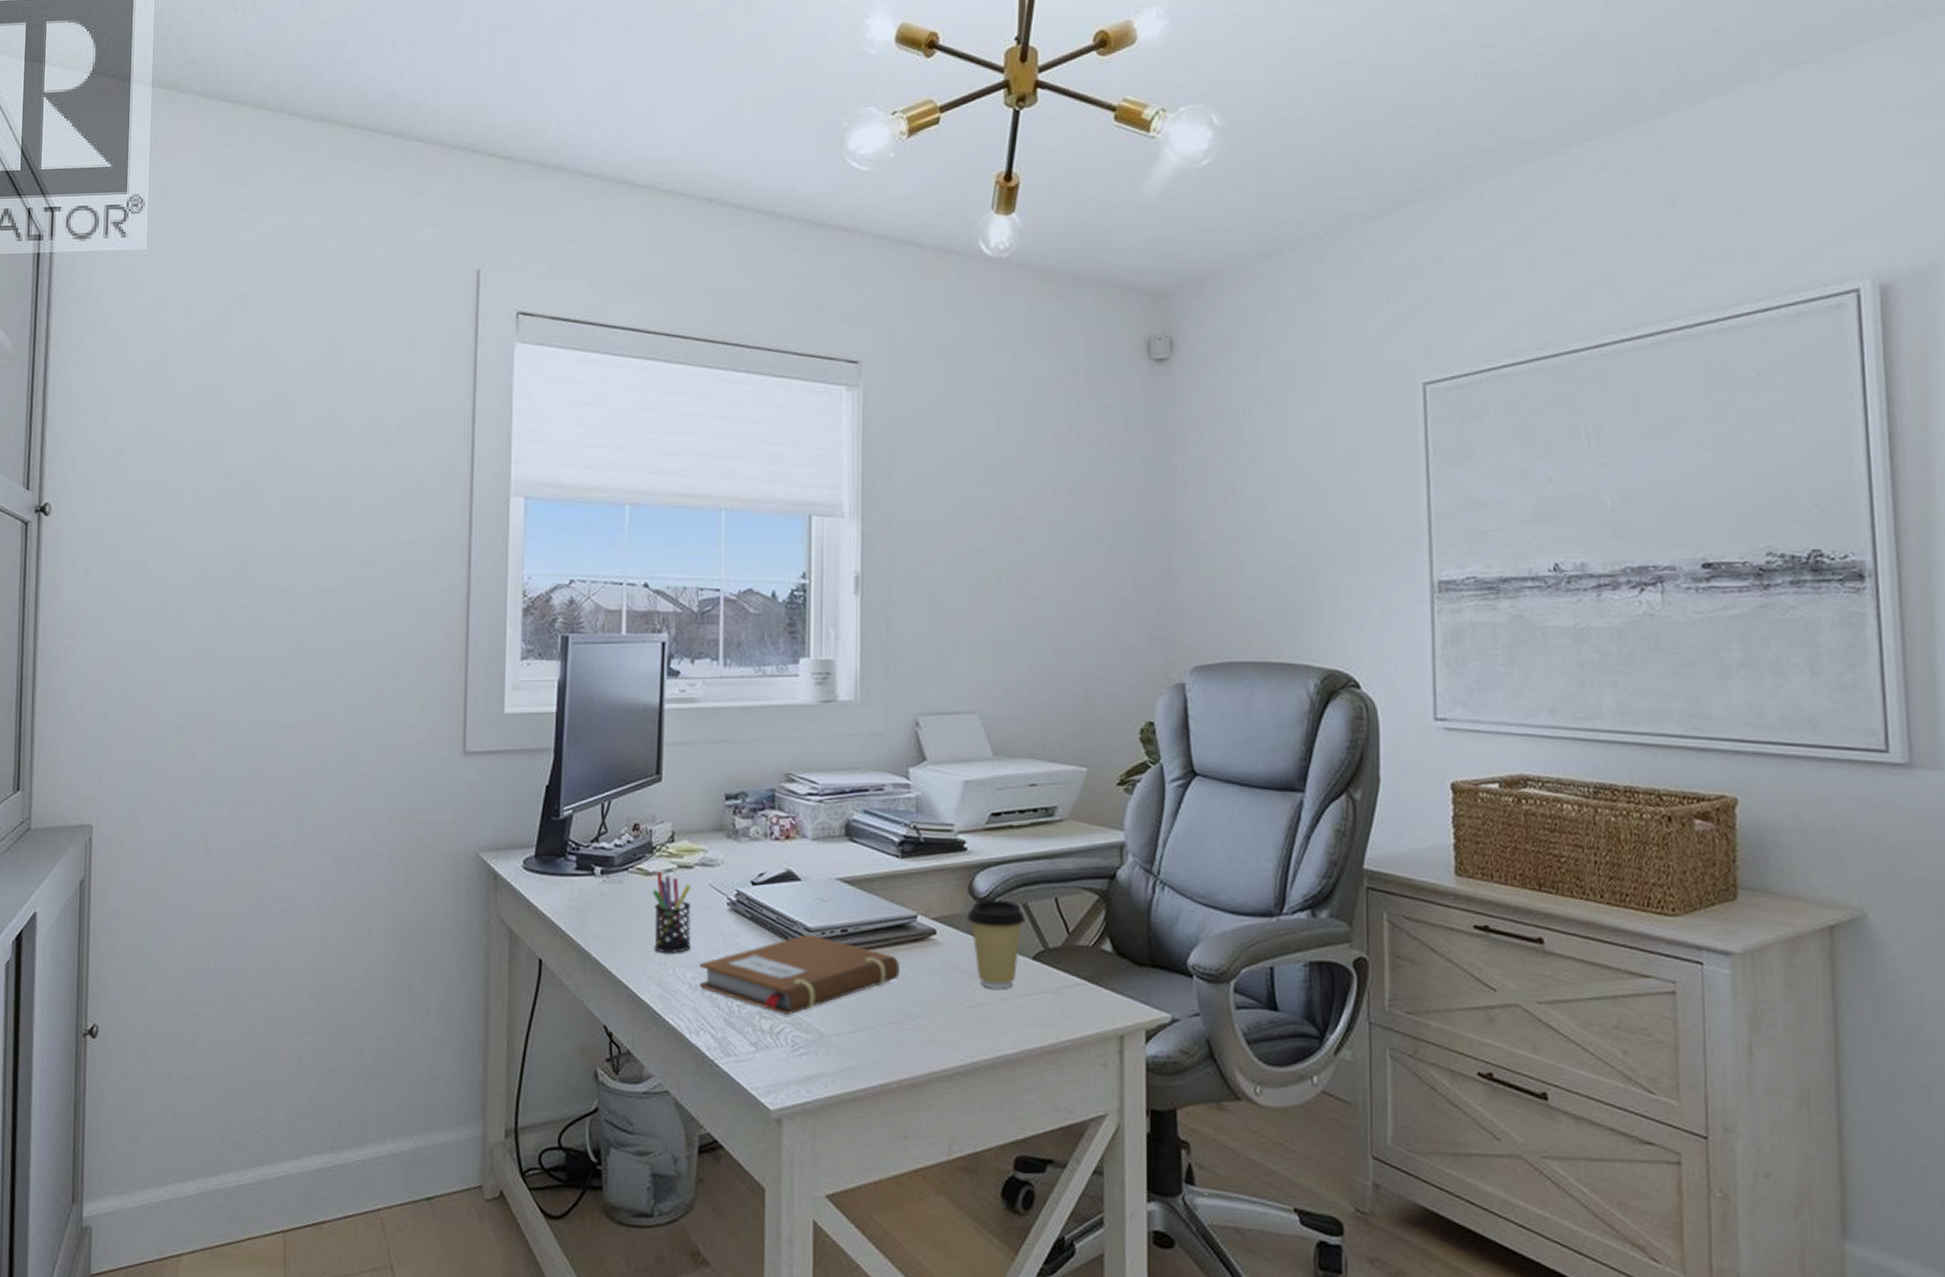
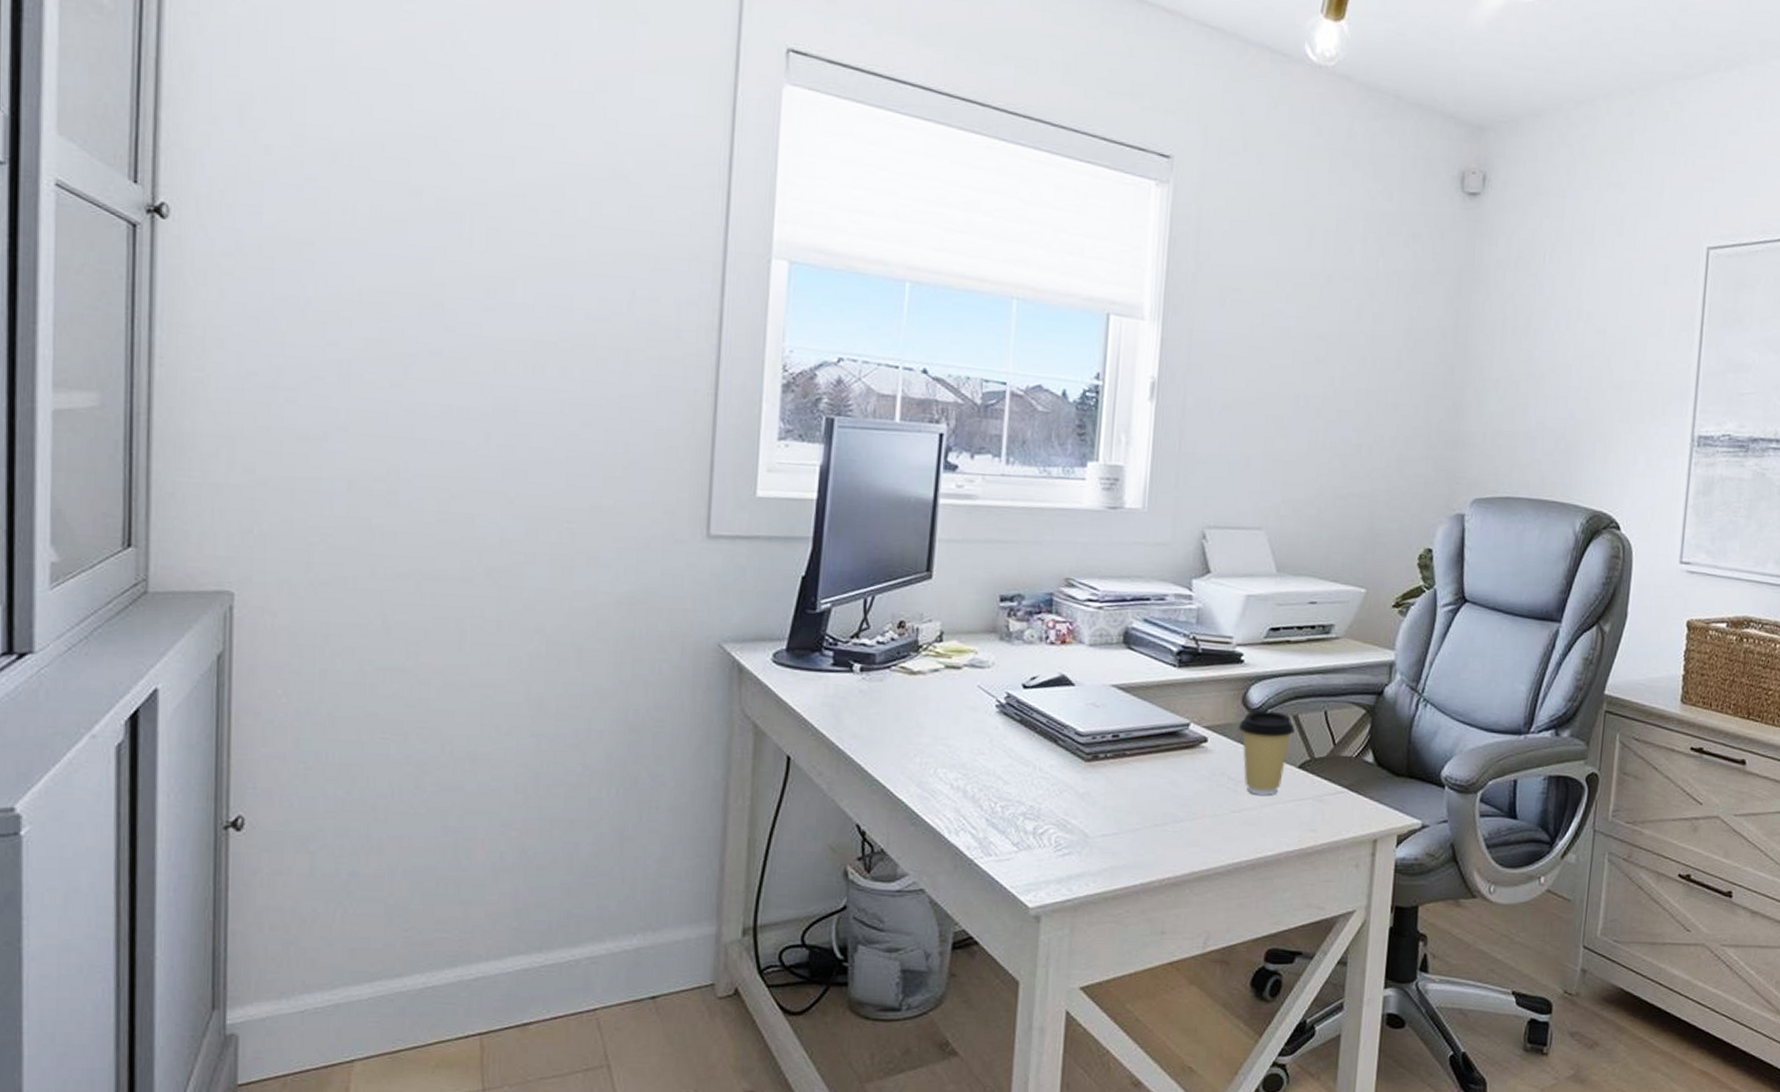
pen holder: present [652,871,691,954] -> none [915,671,958,755]
notebook: present [699,934,901,1015] -> none [962,738,1170,816]

